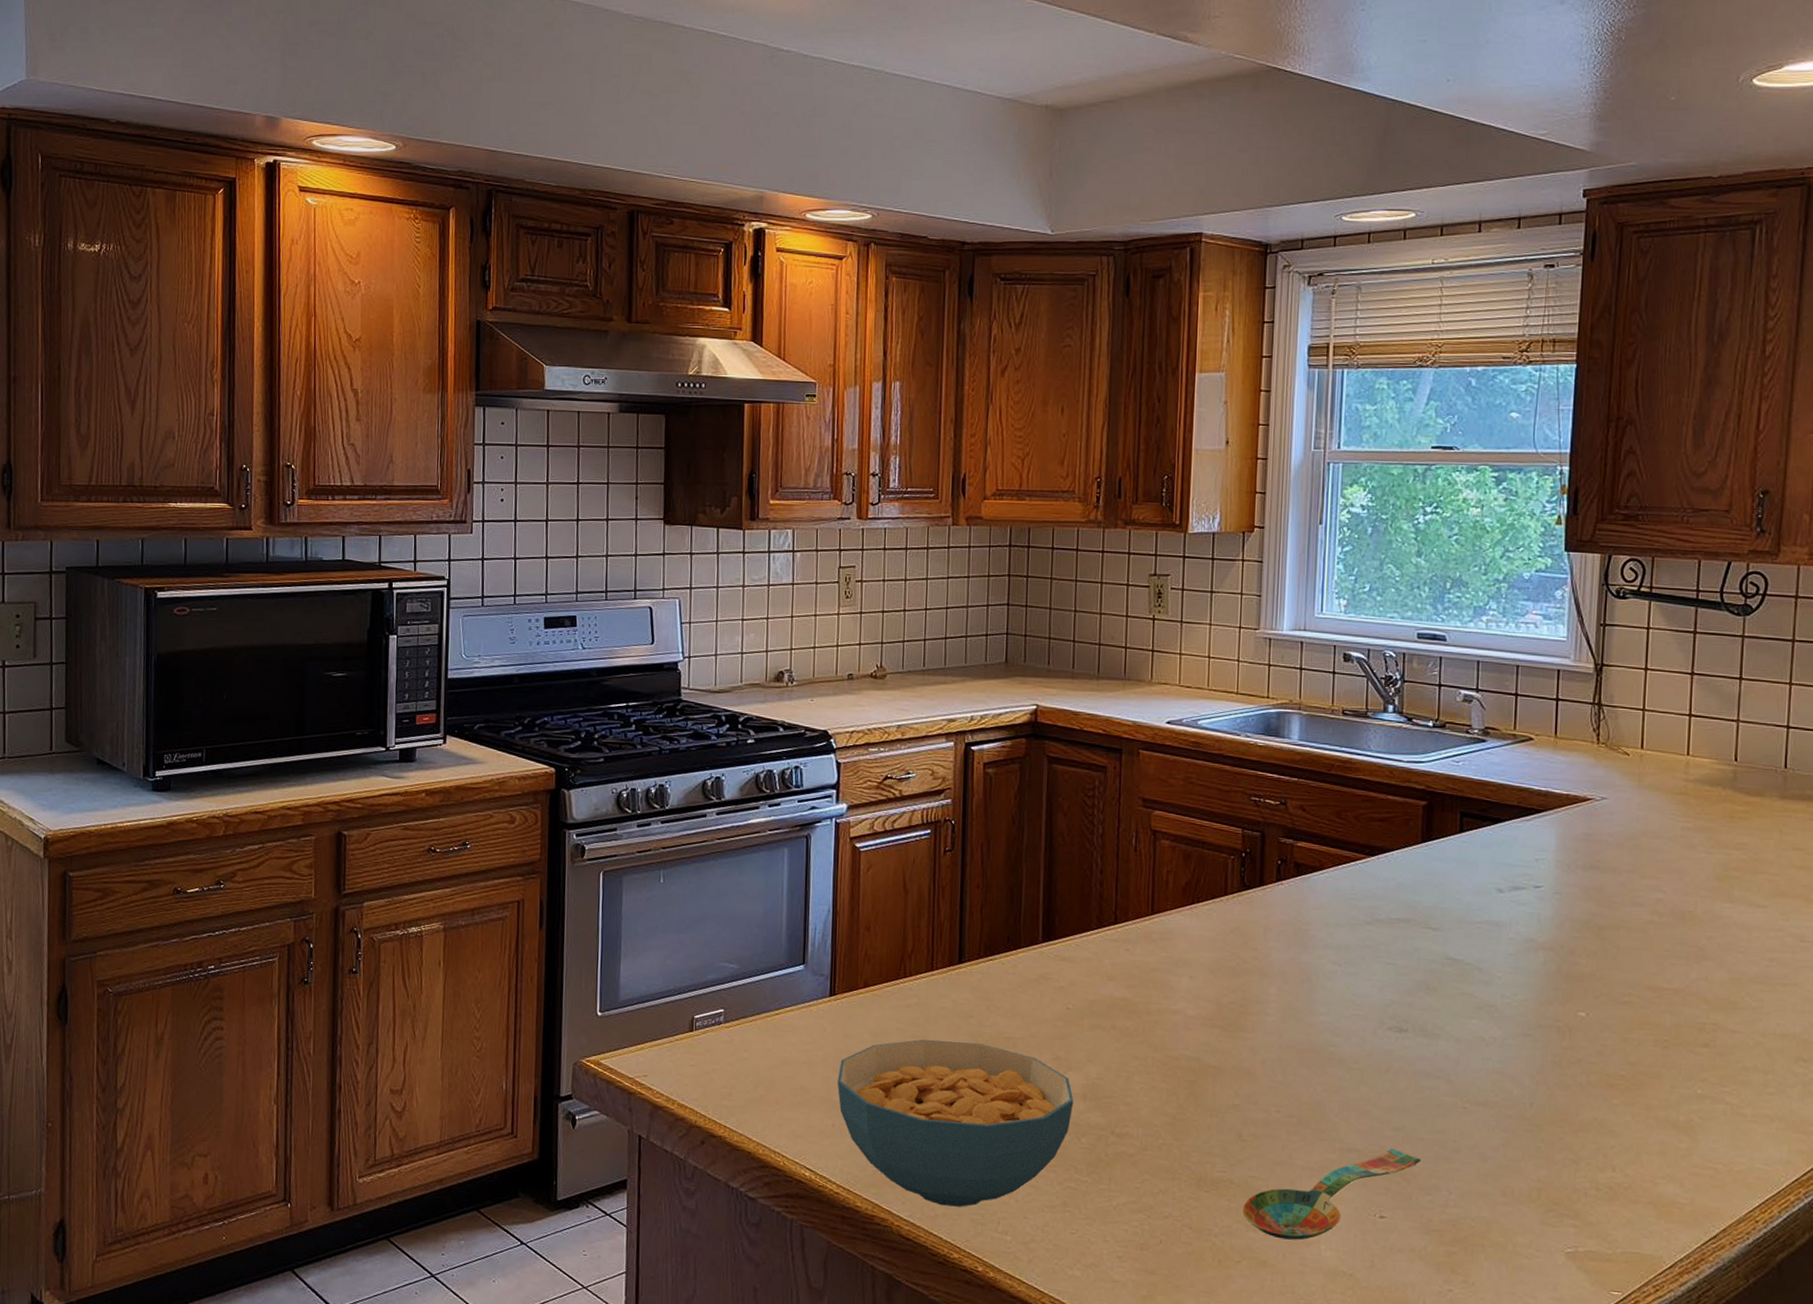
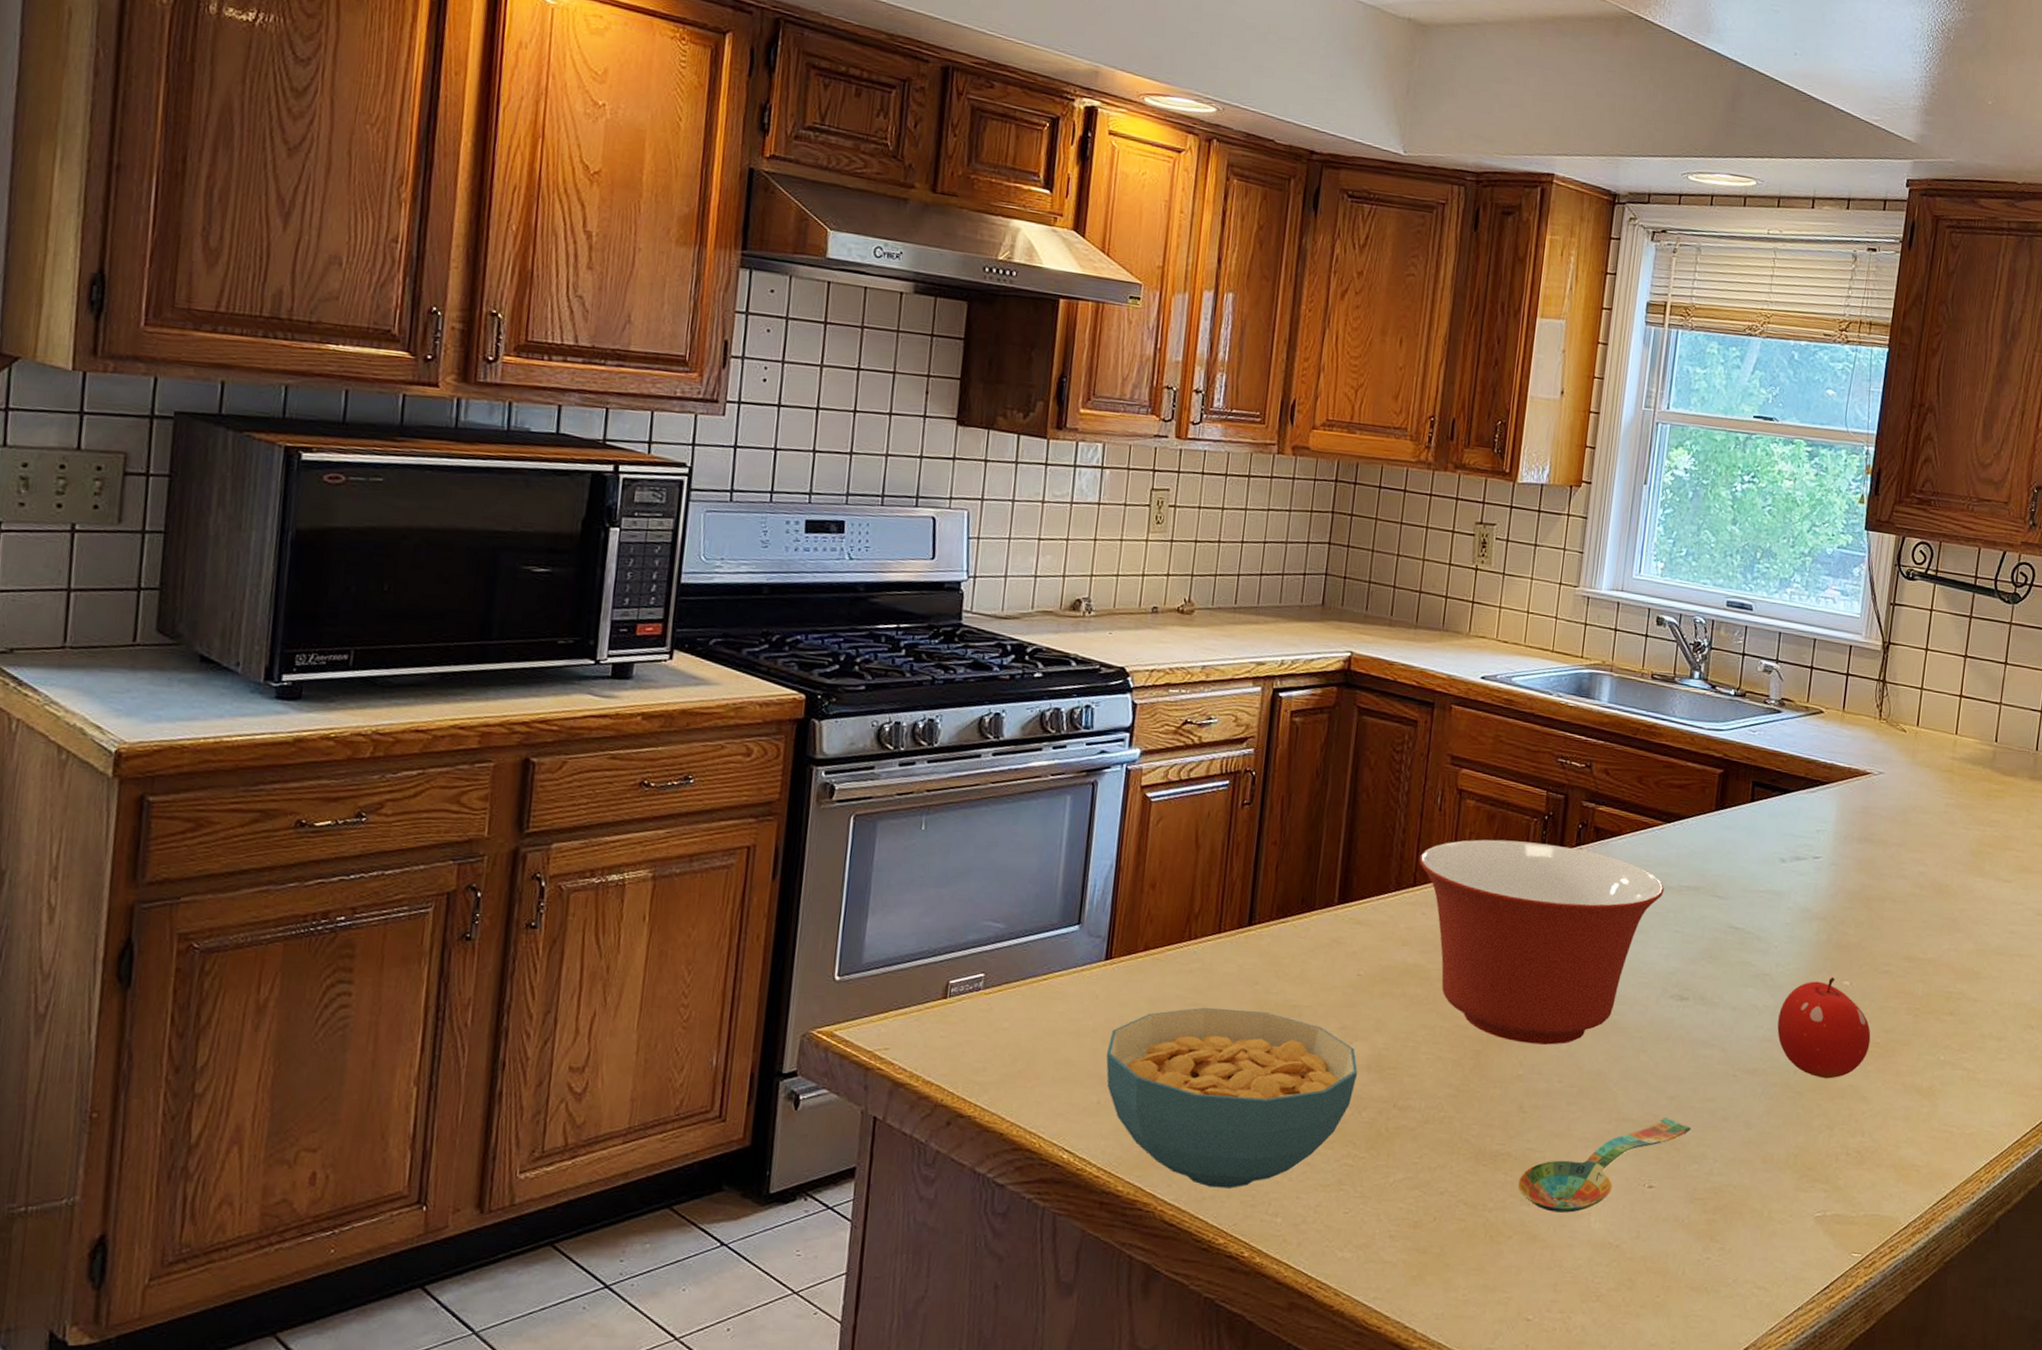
mixing bowl: none [1118,877,1373,1076] -> present [1419,839,1664,1045]
fruit: none [1508,1008,1614,1112] -> present [1777,977,1871,1079]

